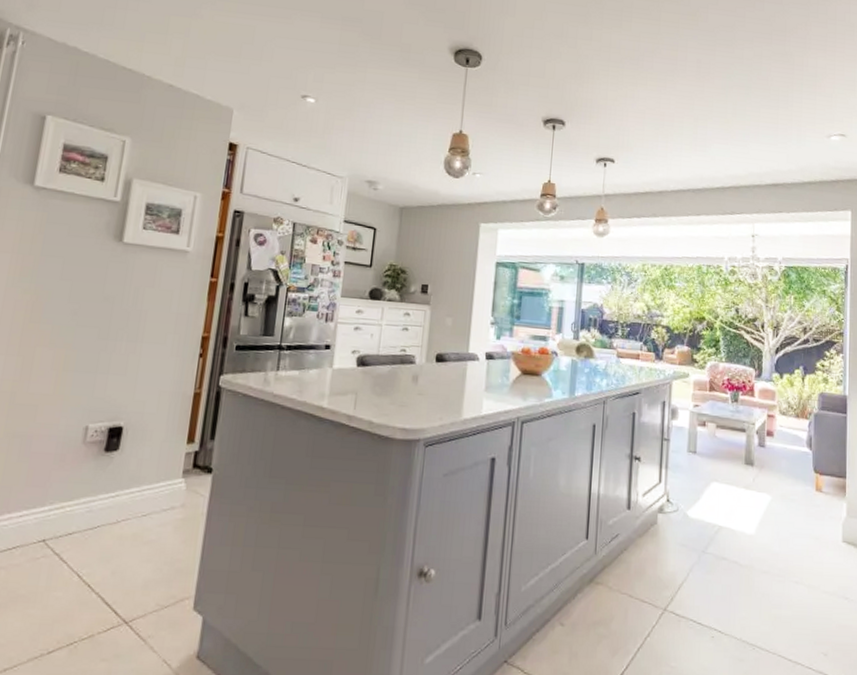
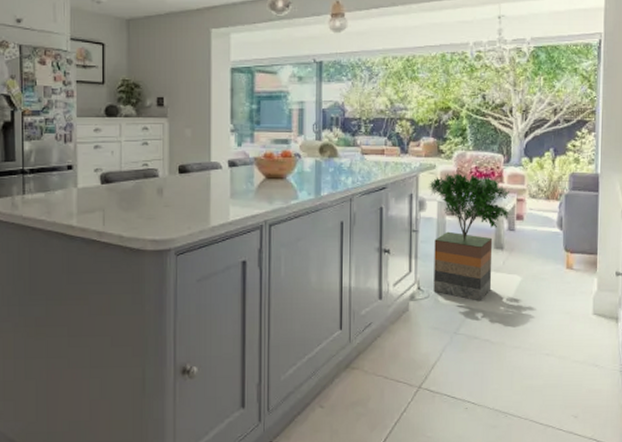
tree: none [682,383,762,519] -> present [429,173,511,301]

